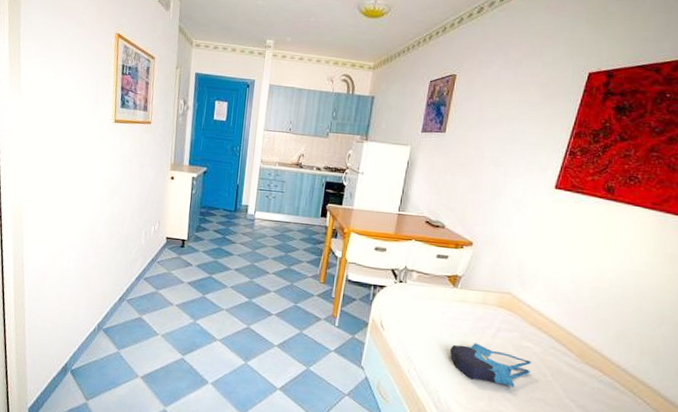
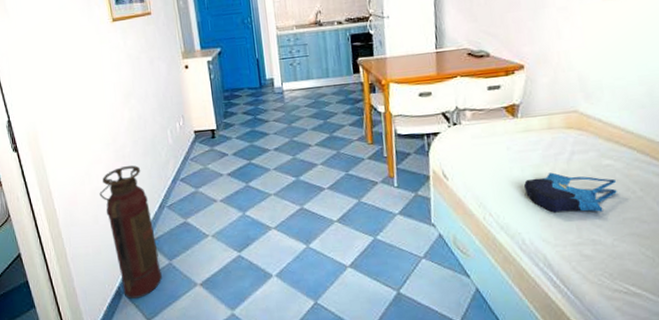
fire extinguisher: none [67,255,111,378] -> present [99,165,162,299]

